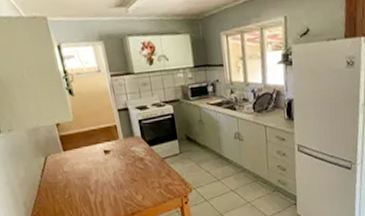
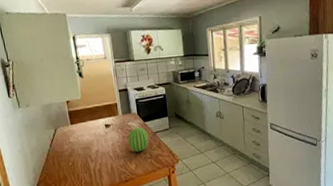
fruit: none [131,153,157,181] -> present [128,127,149,152]

